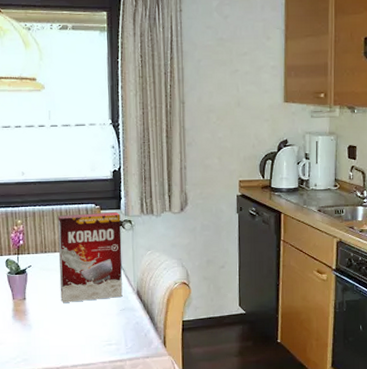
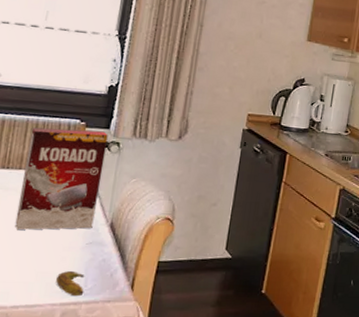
banana: none [102,334,126,355] -> present [56,271,85,297]

